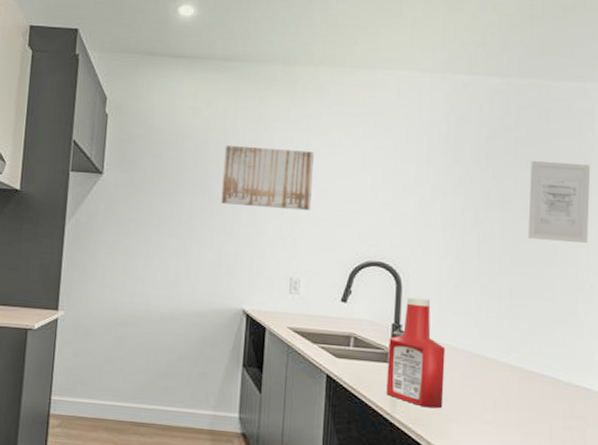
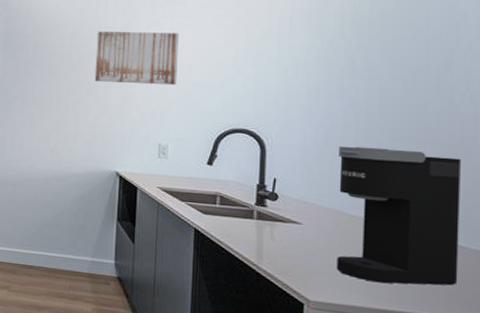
ketchup bottle: present [386,296,446,409] -> none [252,160,311,261]
coffee maker: none [470,282,586,431] -> present [336,146,461,286]
wall art: present [528,160,591,243] -> none [397,30,465,107]

